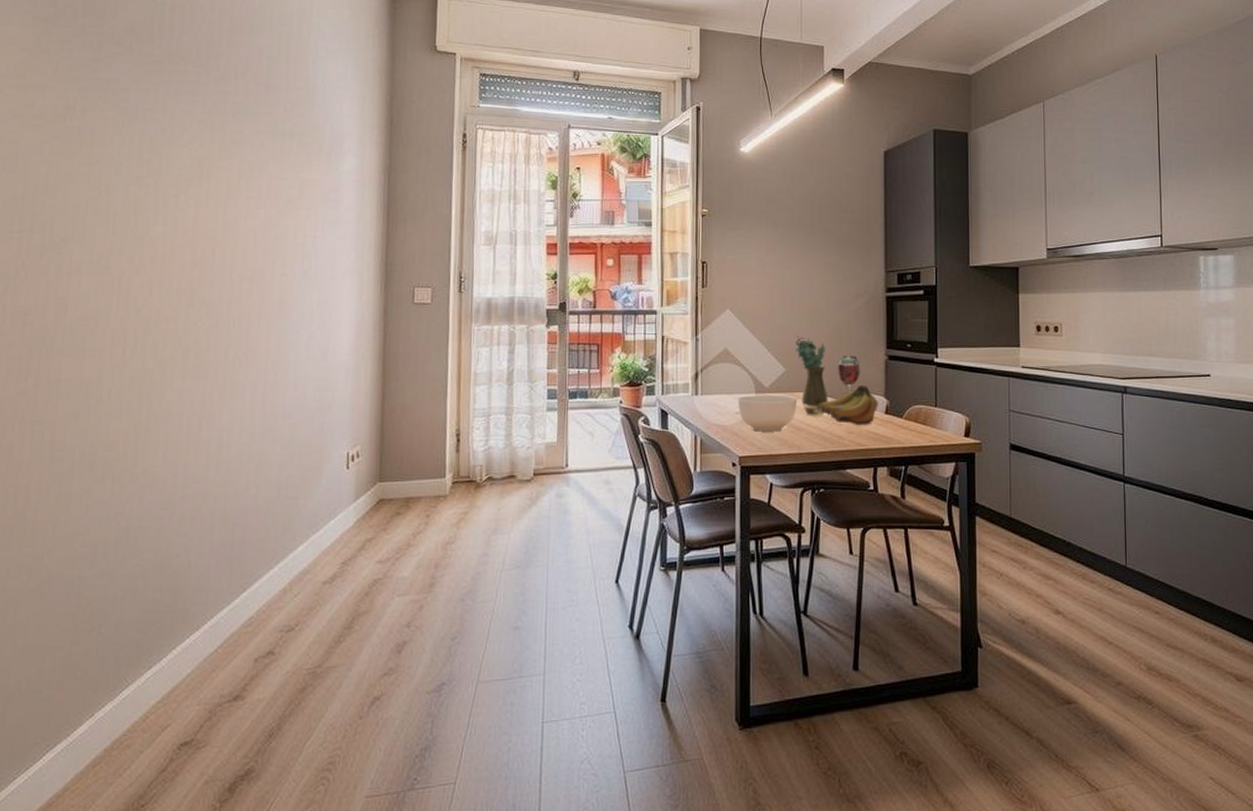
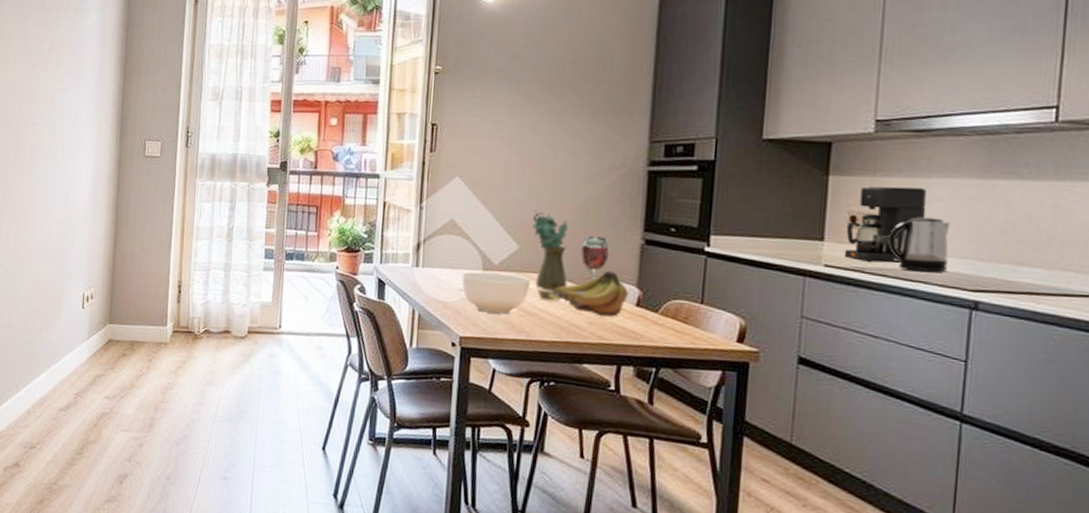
coffee maker: none [1034,300,1087,363] -> present [844,186,926,264]
kettle: none [1064,322,1104,367] -> present [888,216,950,273]

